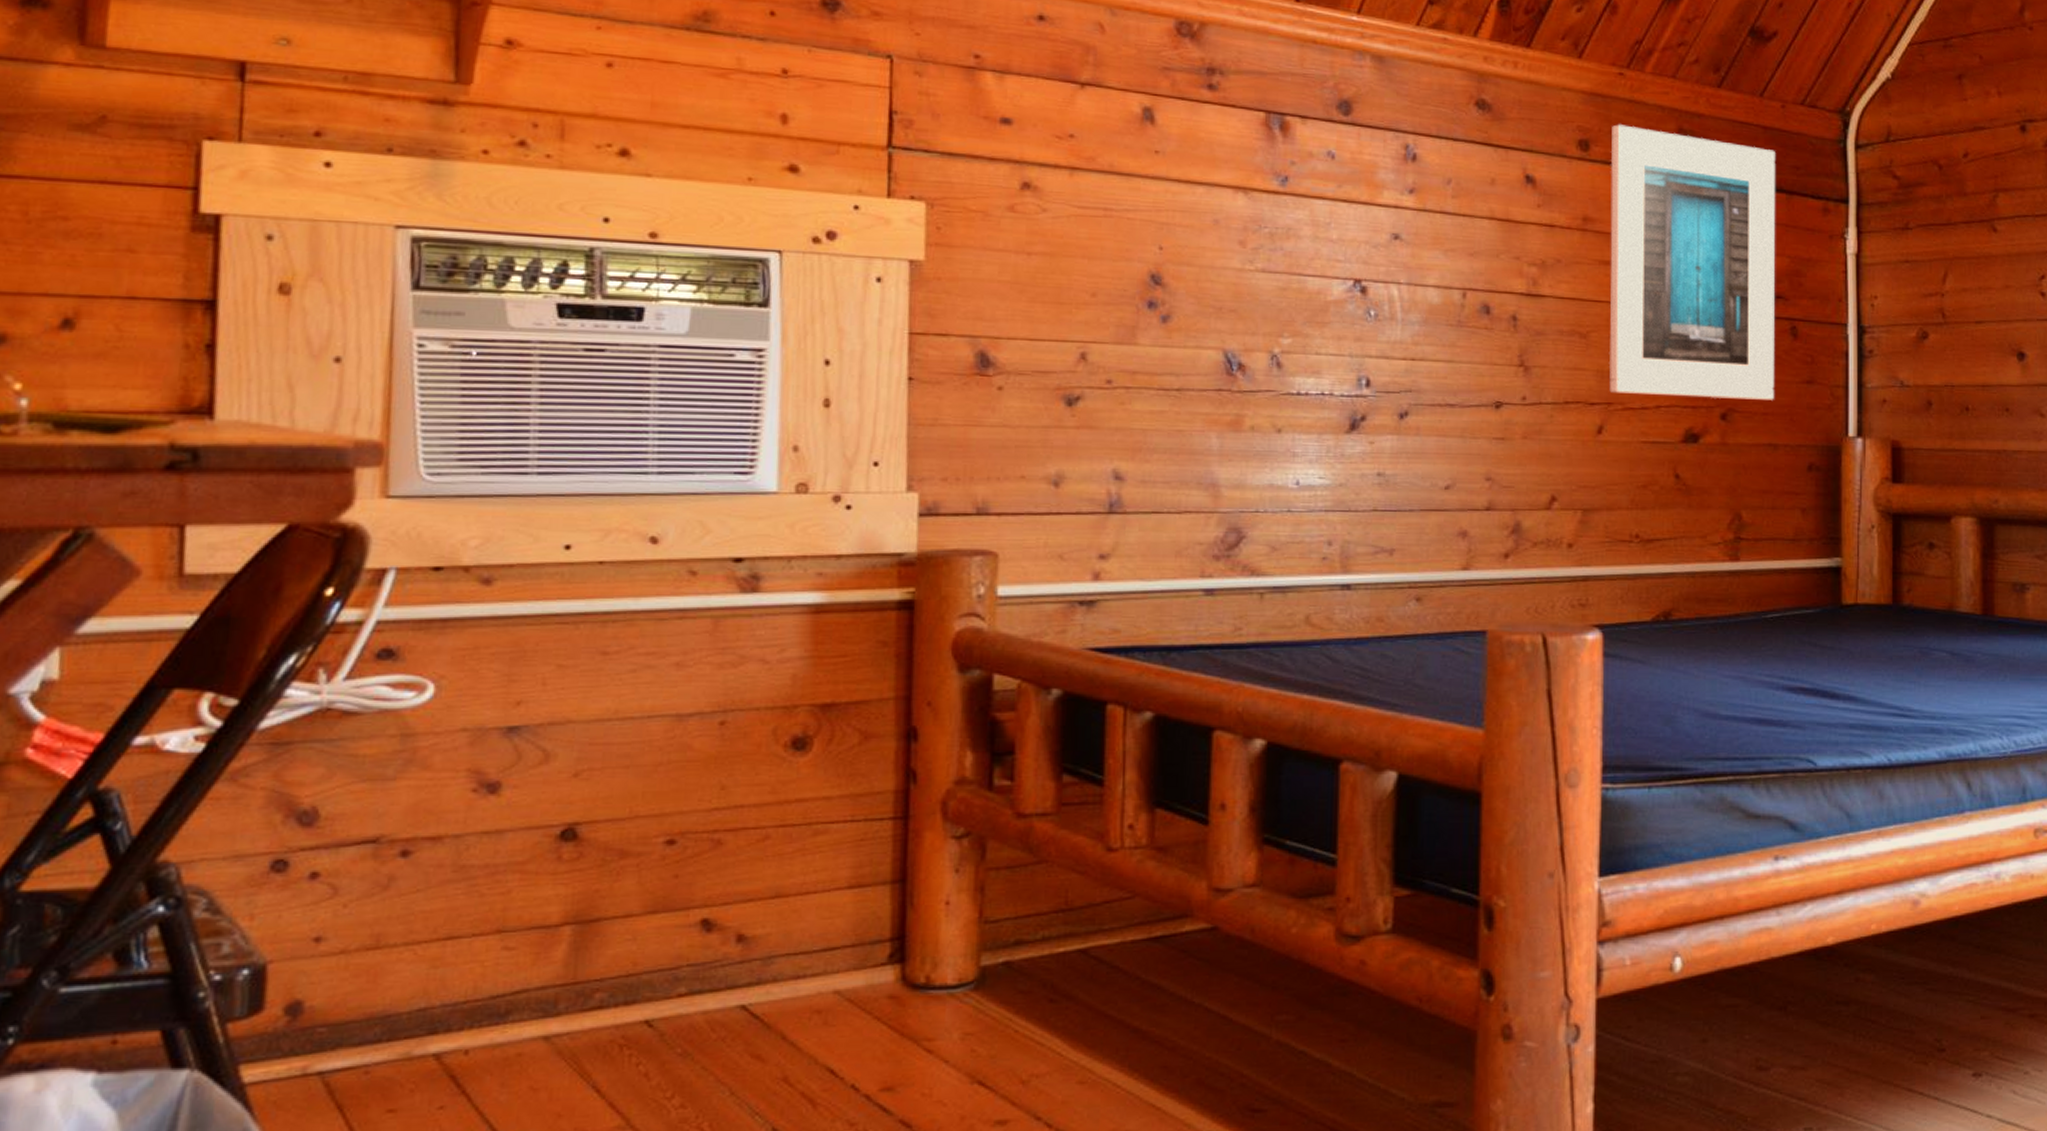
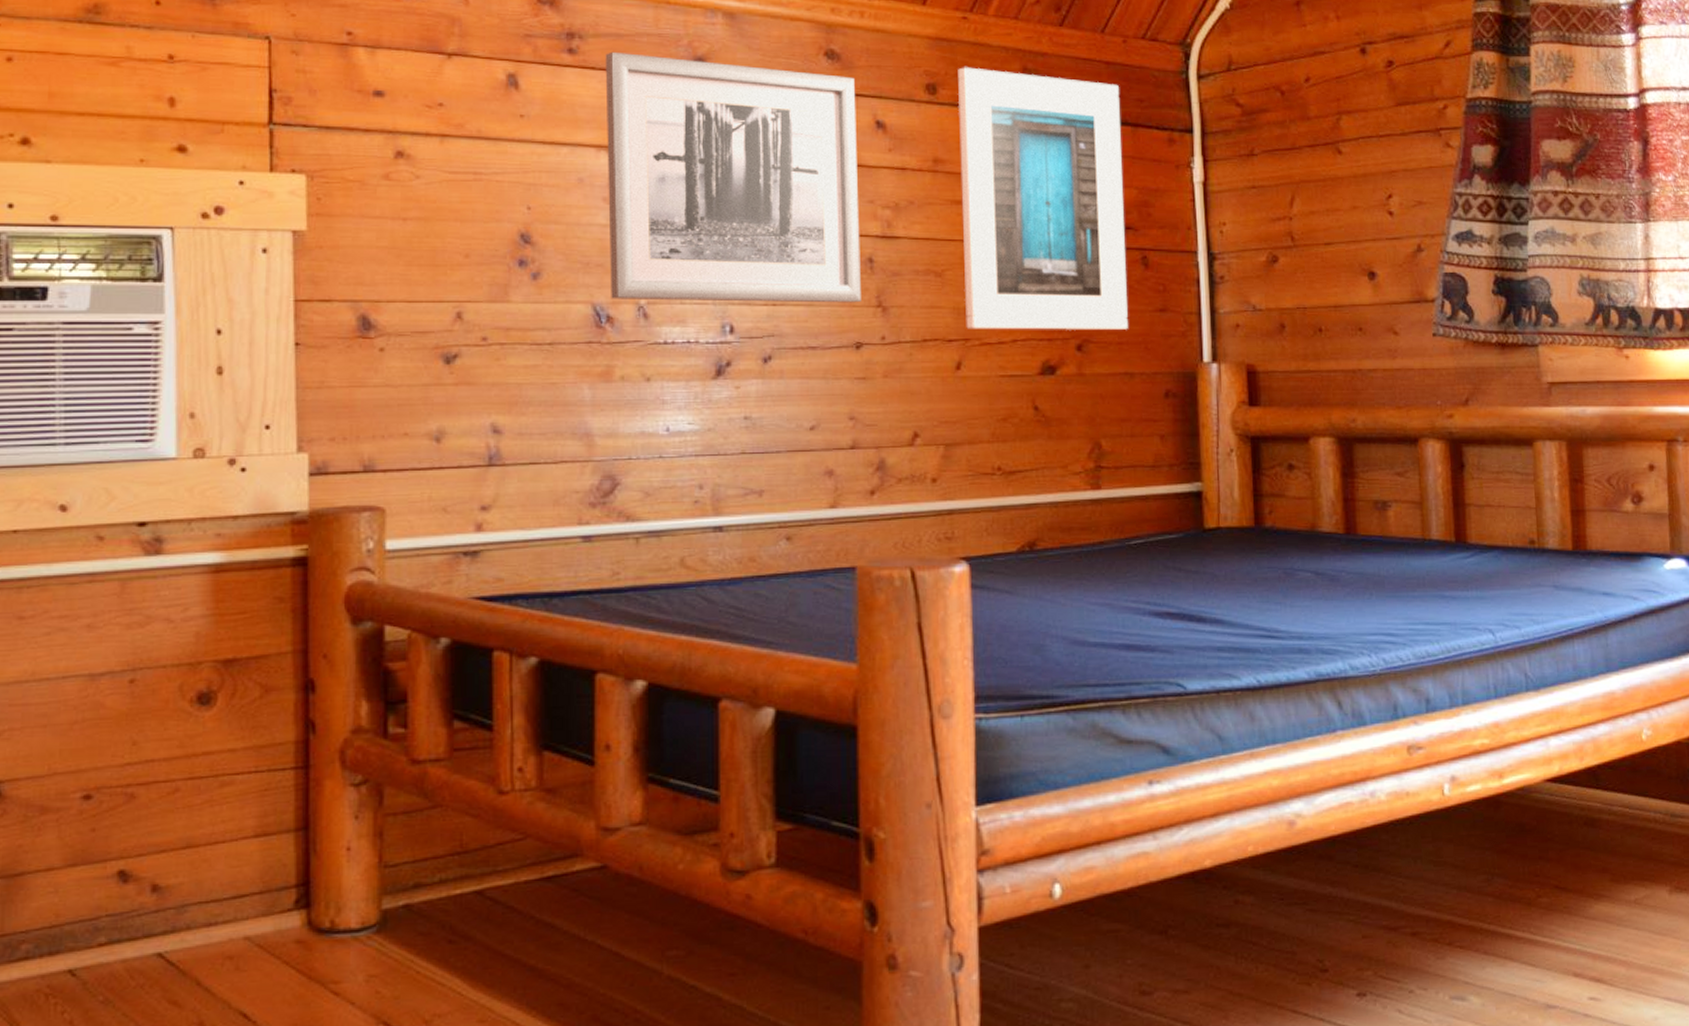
wall art: none [1243,90,1506,361] -> present [605,51,861,303]

